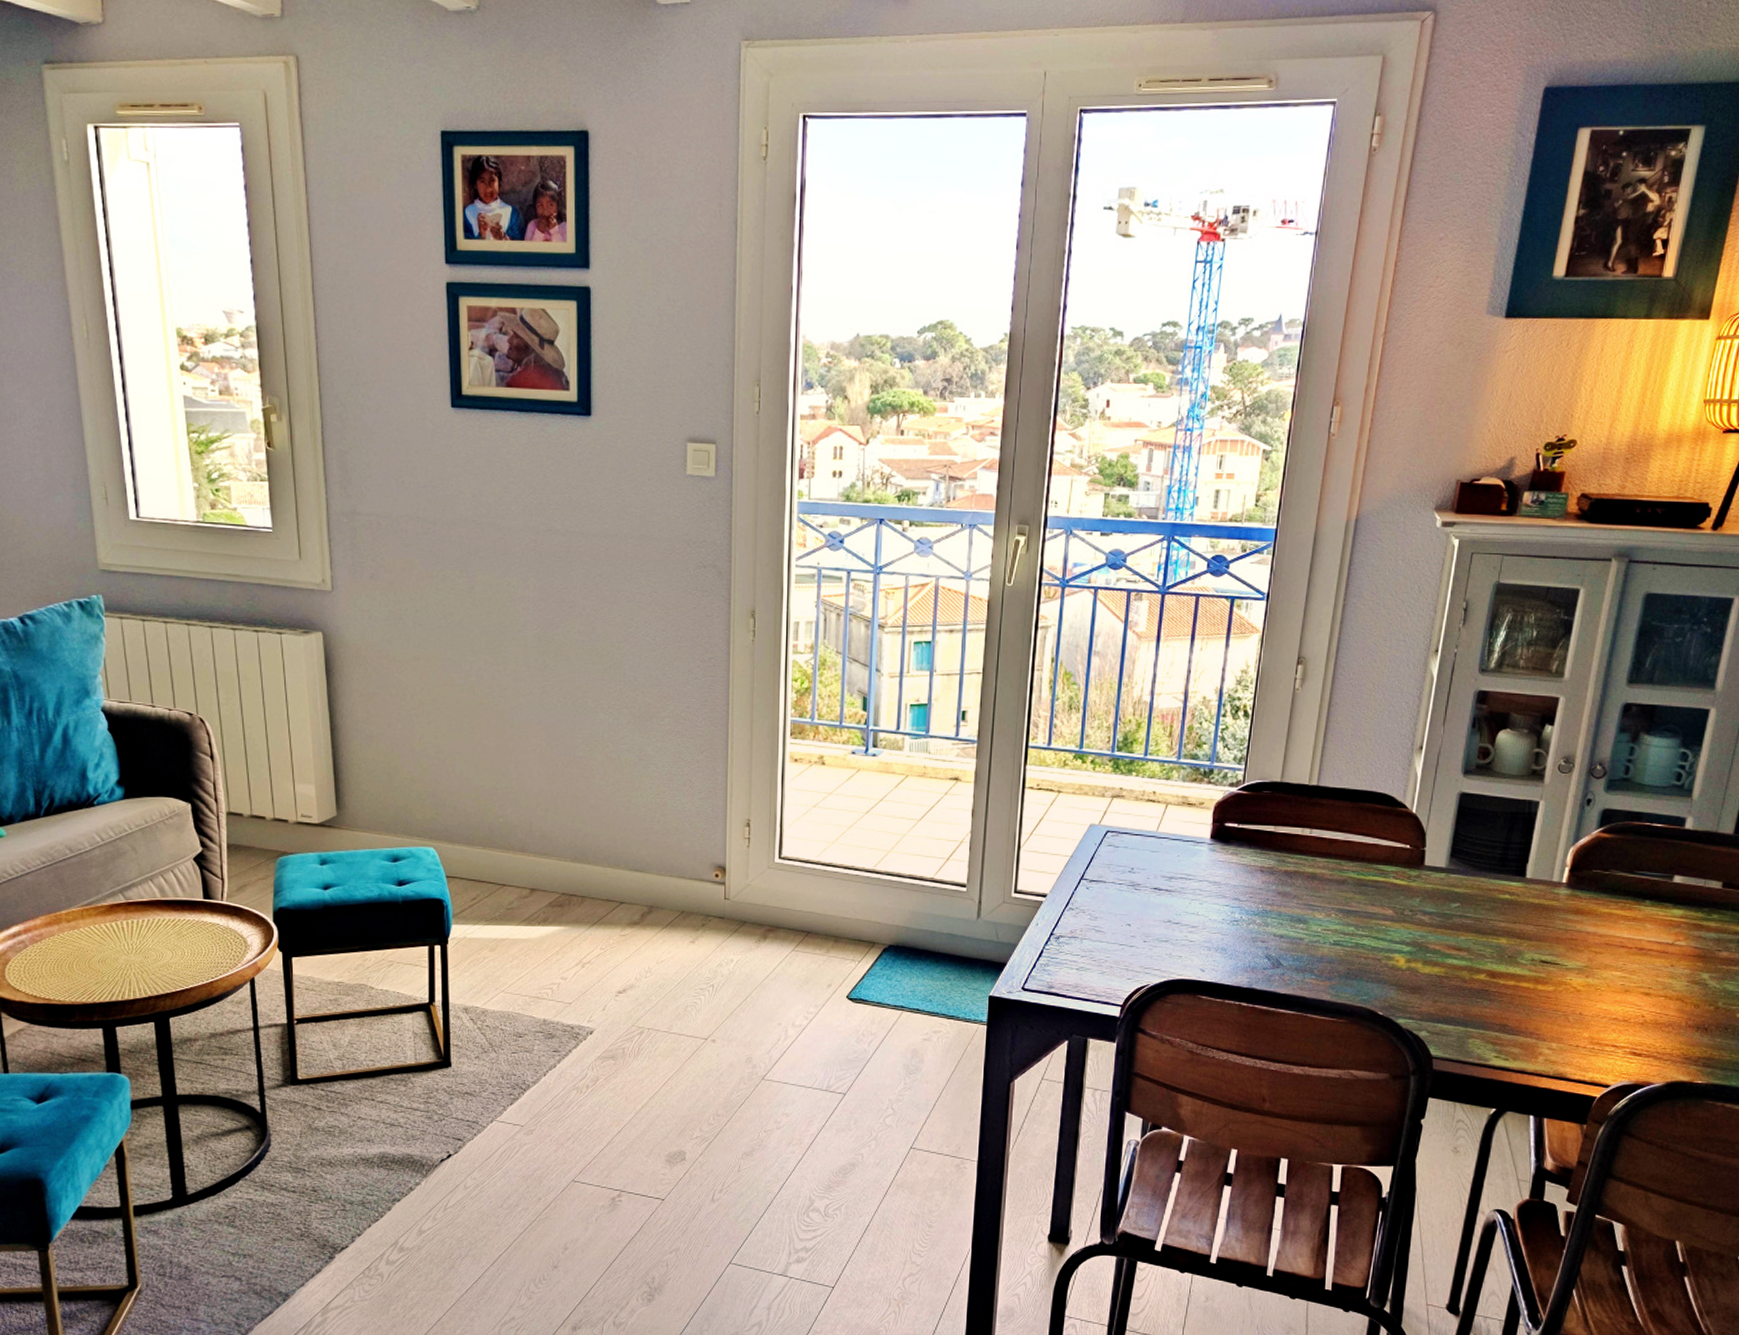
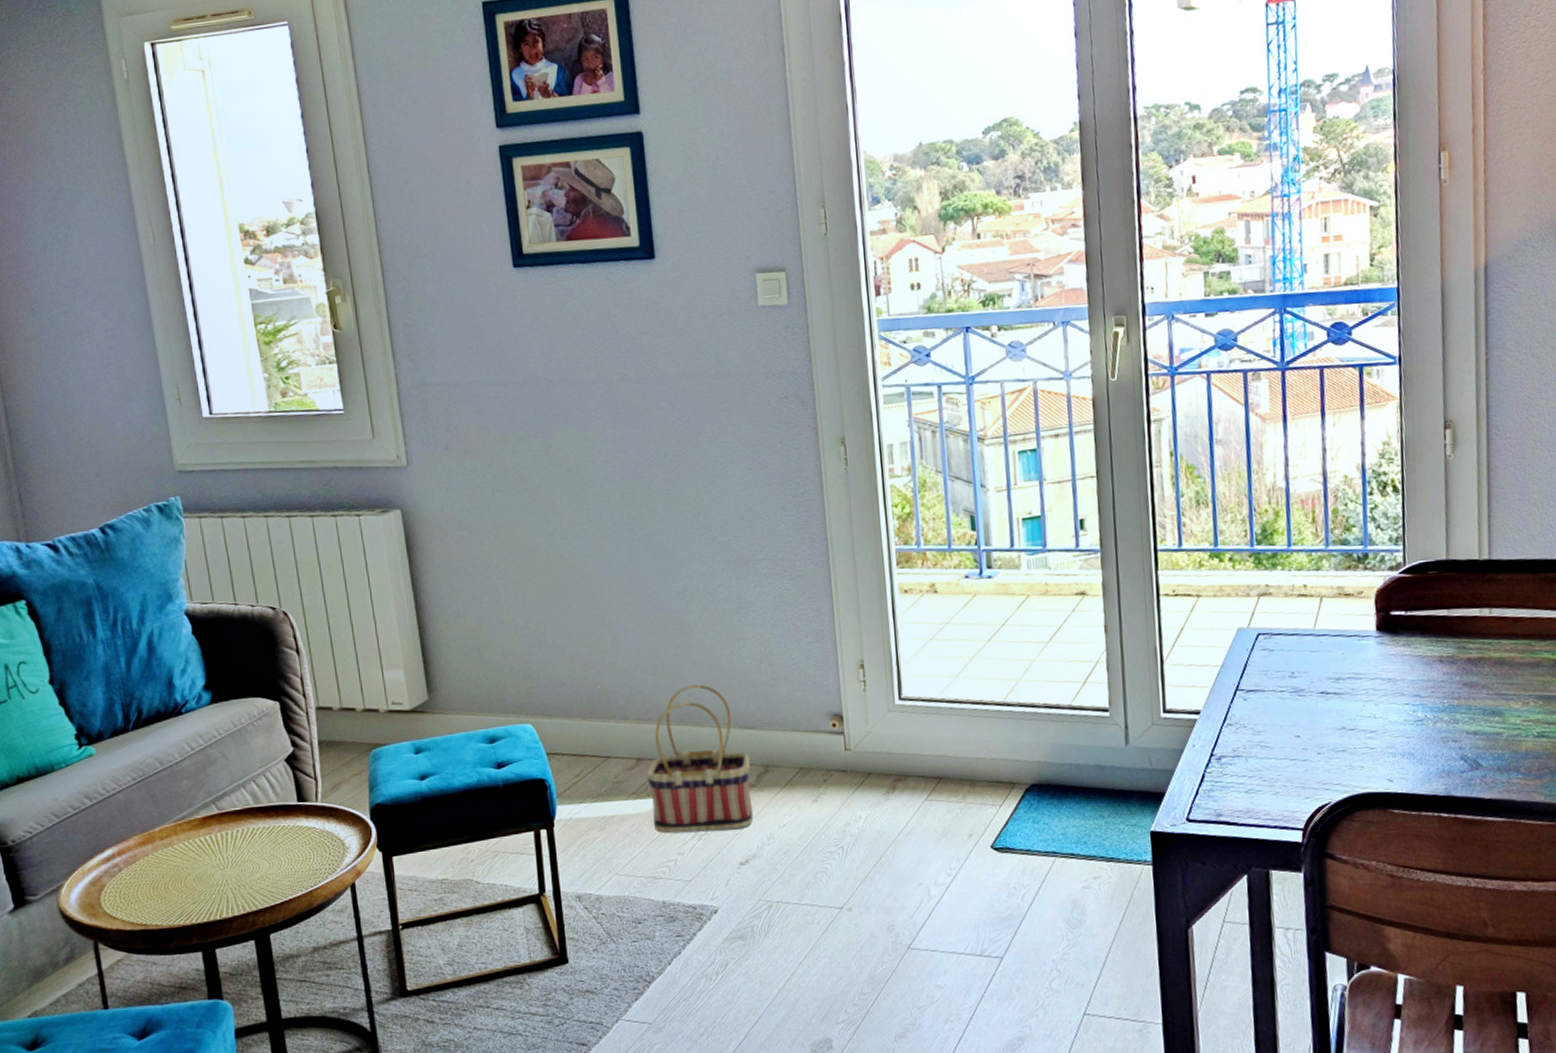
basket: none [538,826,636,961] -> present [646,684,753,833]

